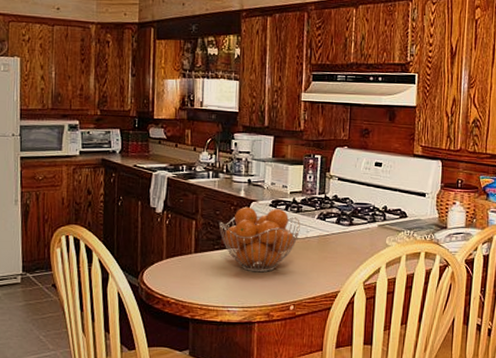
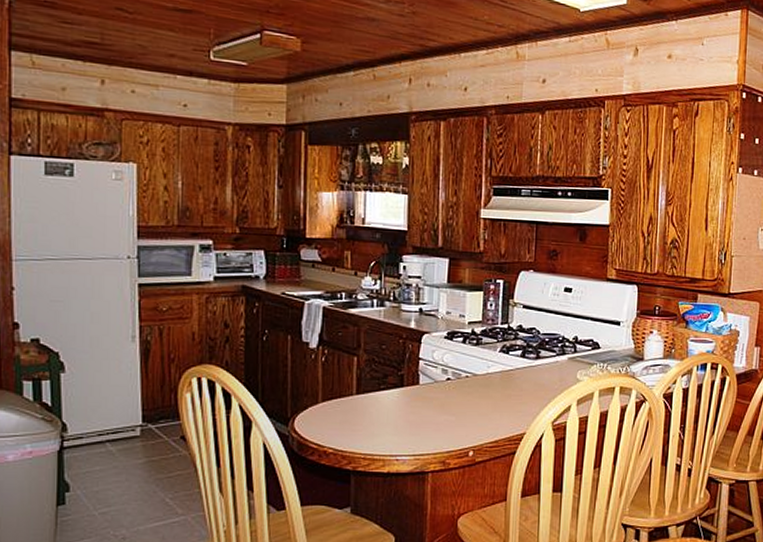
fruit basket: present [218,206,300,273] -> none [385,339,480,415]

